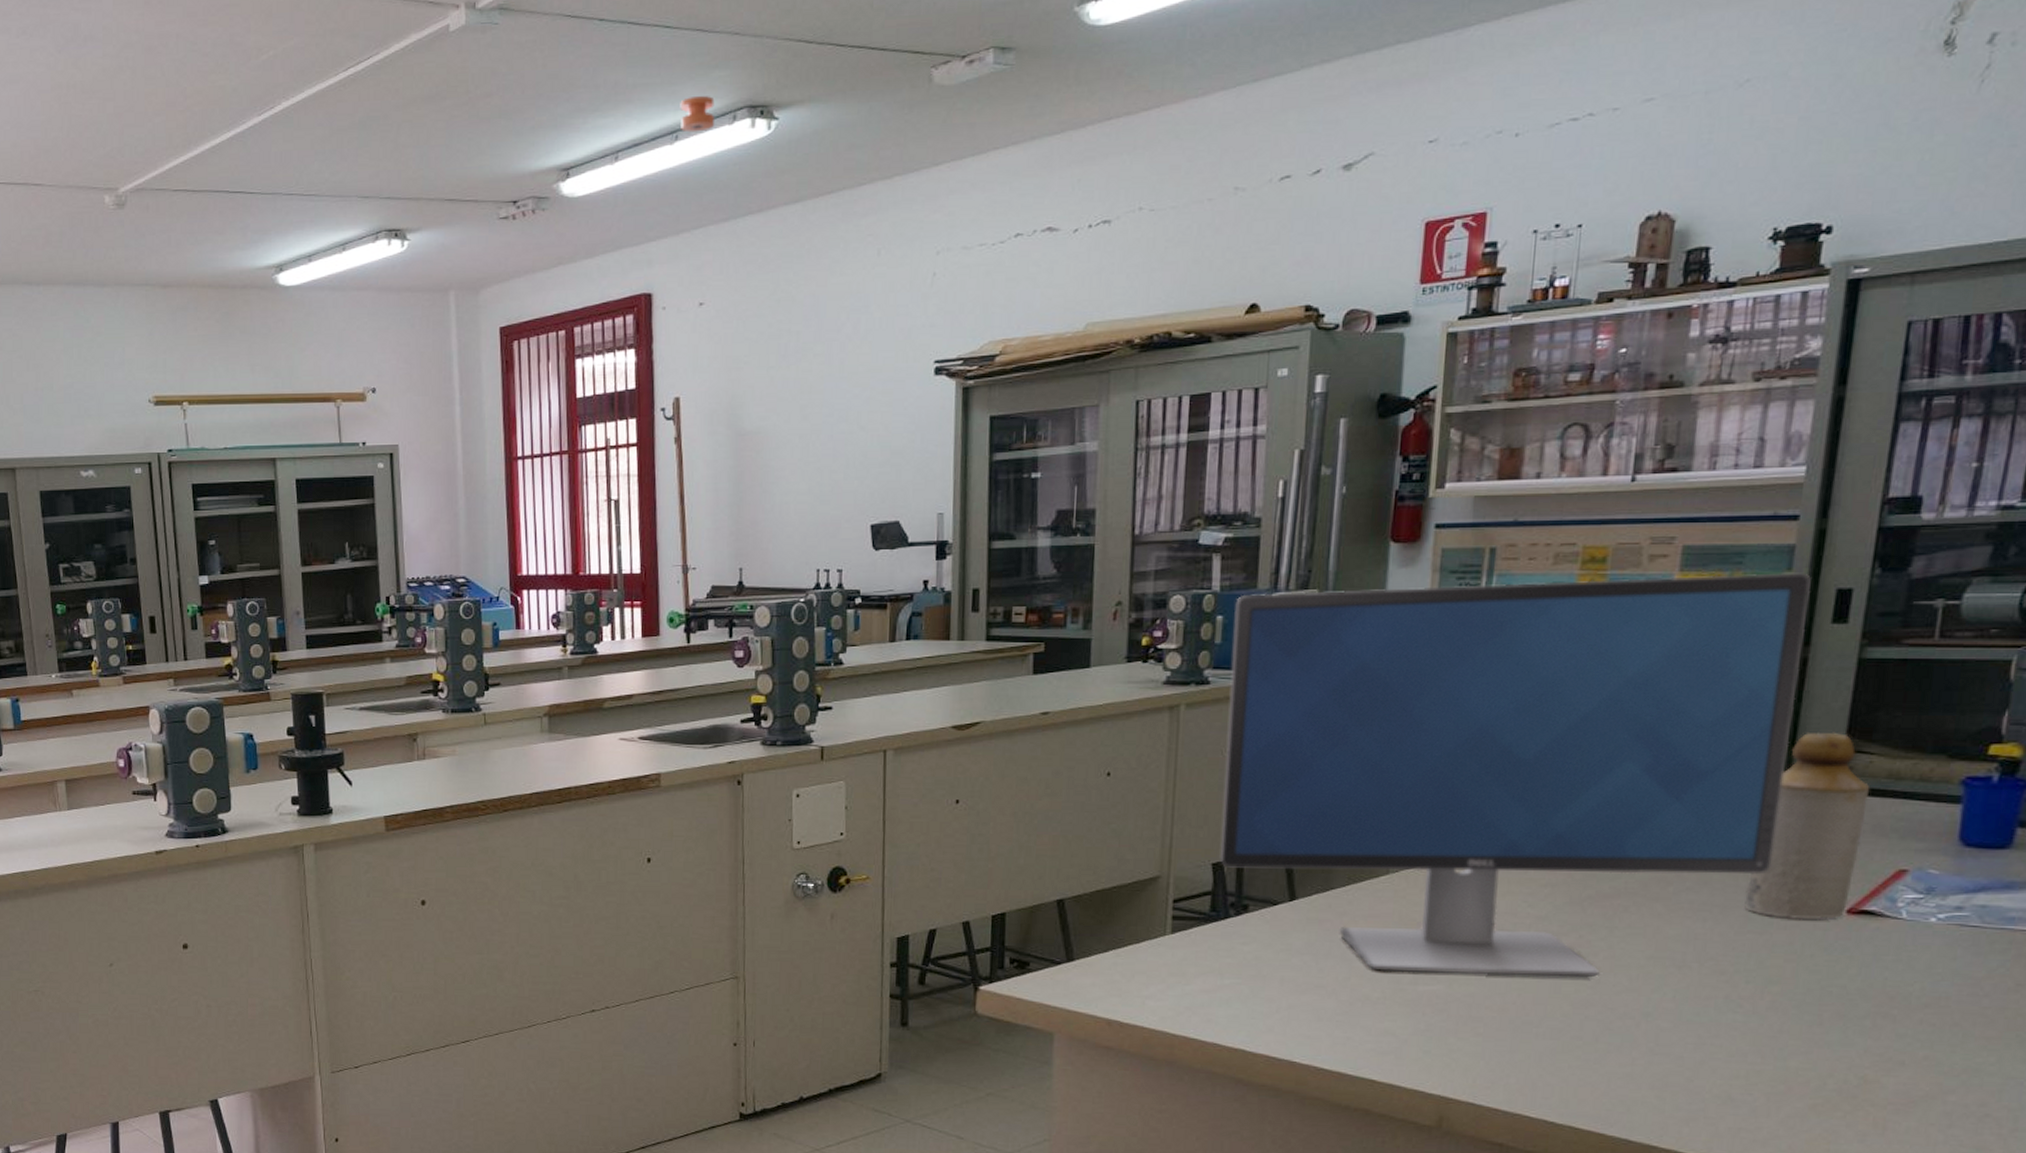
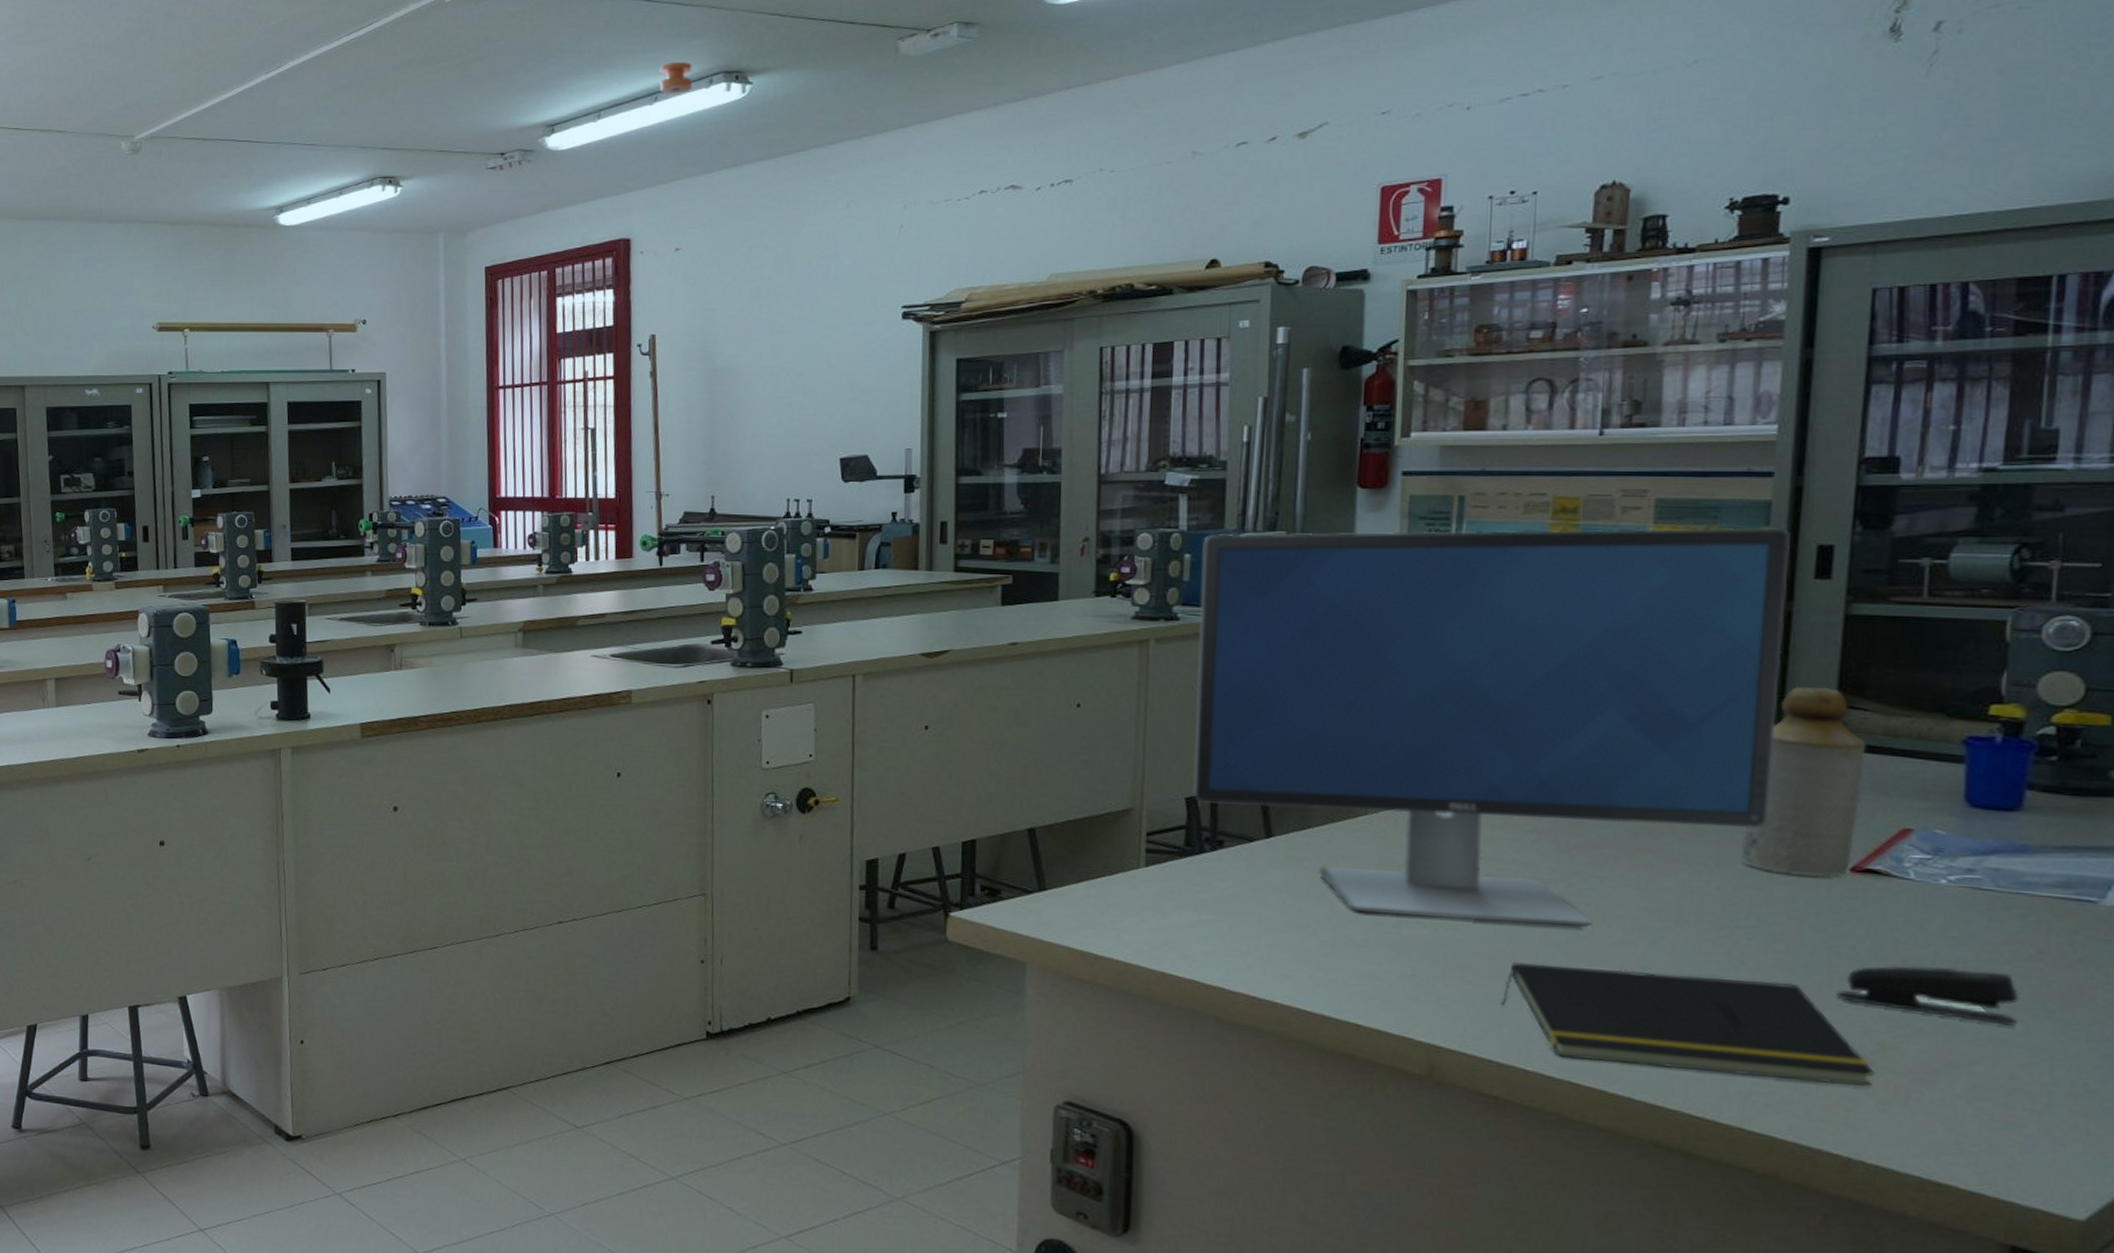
notepad: none [1509,1014,1856,1120] -> present [1501,962,1874,1088]
stapler: none [1825,1002,1996,1056] -> present [1836,966,2020,1026]

